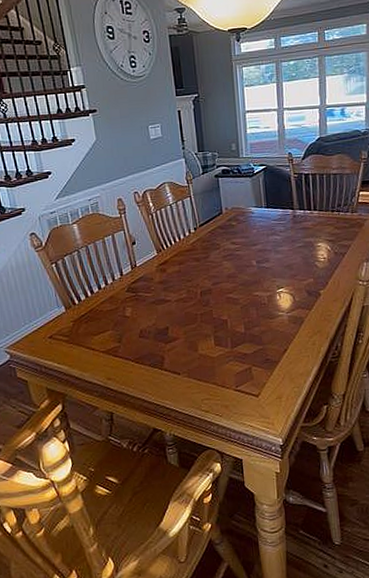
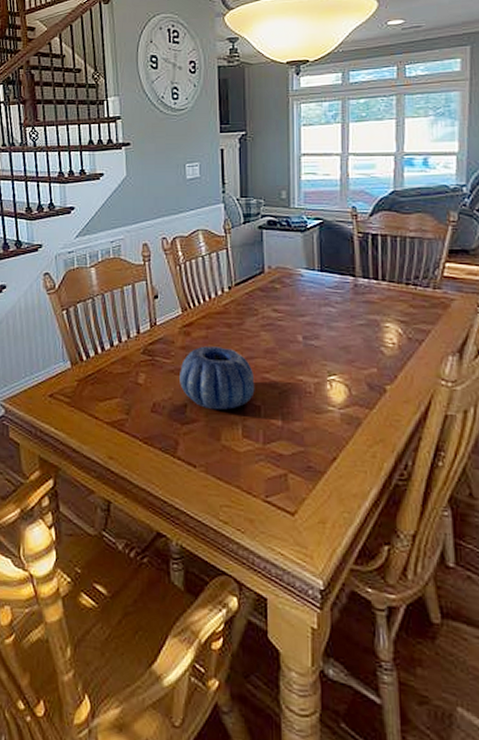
decorative bowl: none [160,277,222,329] -> present [180,346,255,411]

